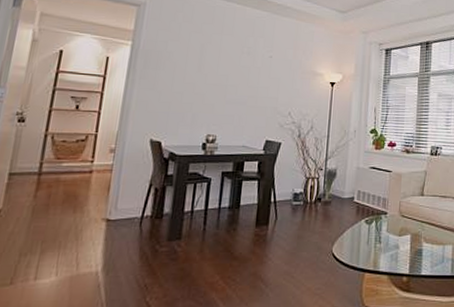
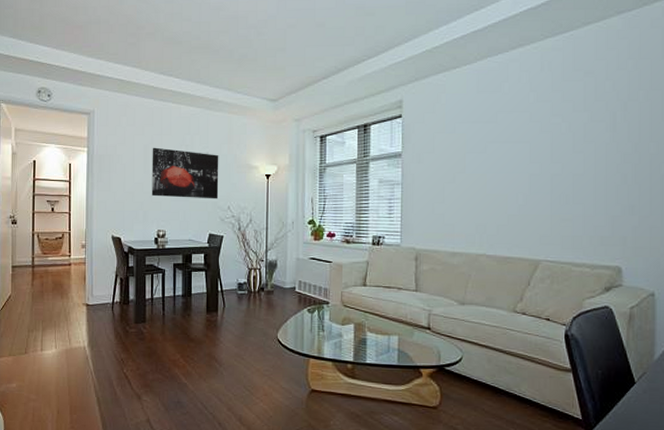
wall art: none [203,46,283,105] -> present [151,147,219,199]

